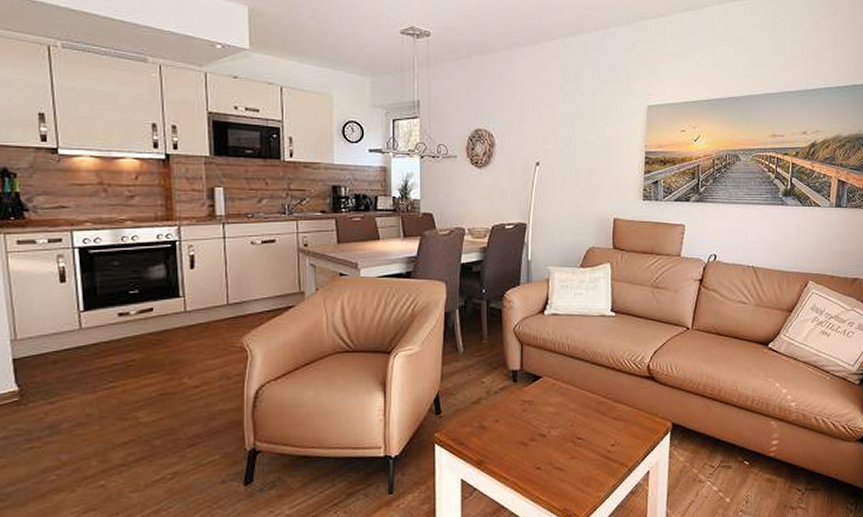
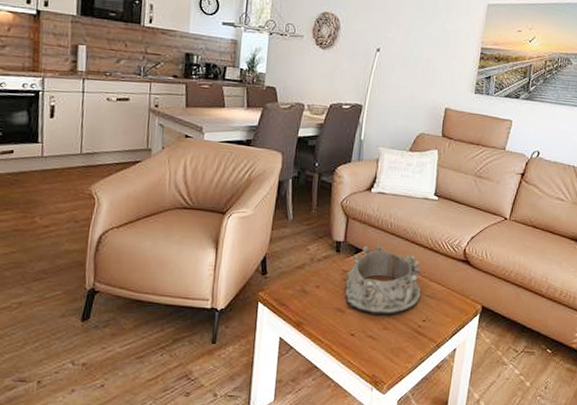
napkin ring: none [526,370,607,445] -> present [344,245,422,316]

